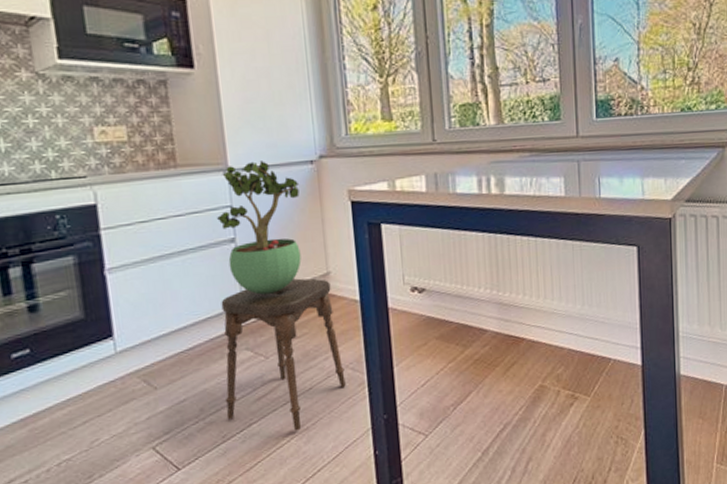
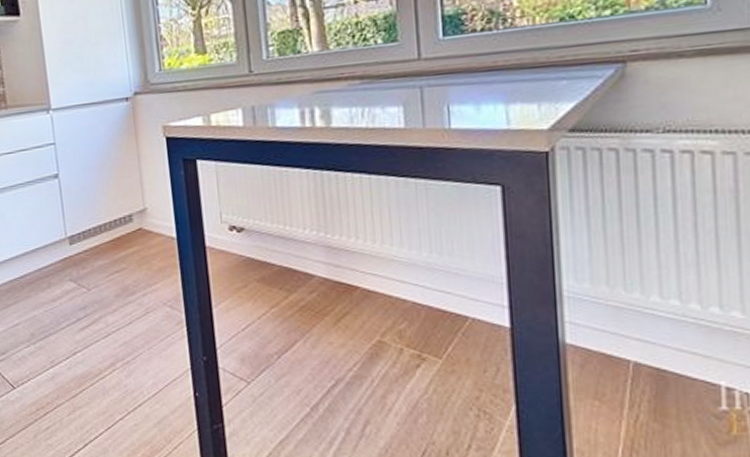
potted plant: present [217,161,302,295] -> none [42,99,119,229]
stool: present [221,278,346,431] -> none [47,214,164,364]

